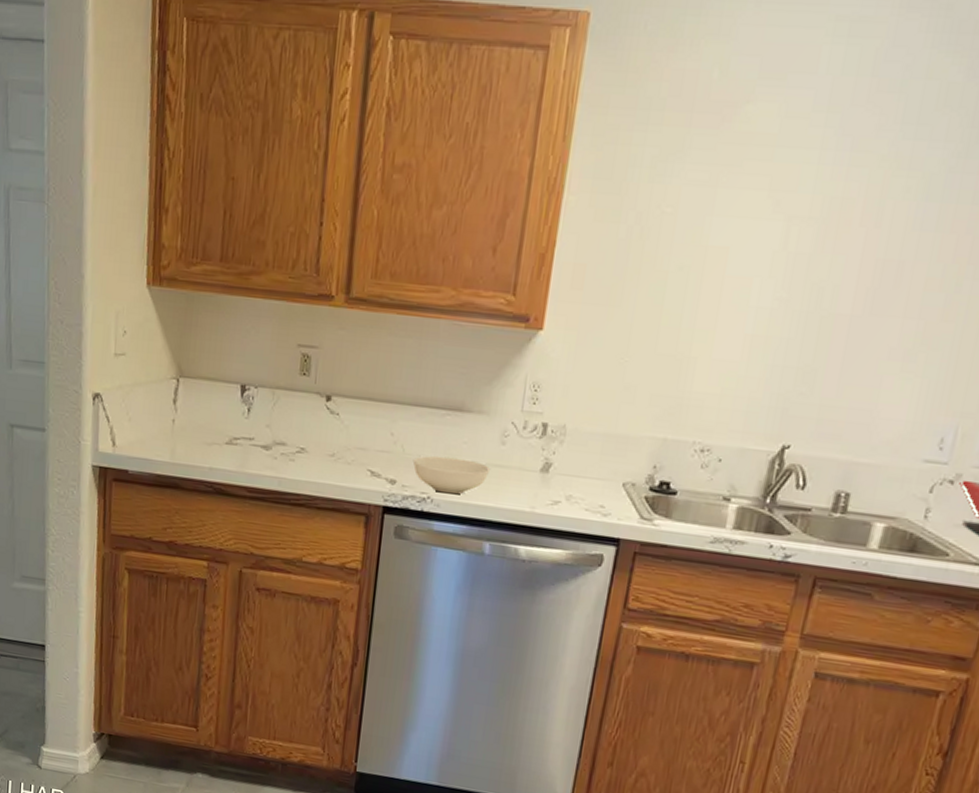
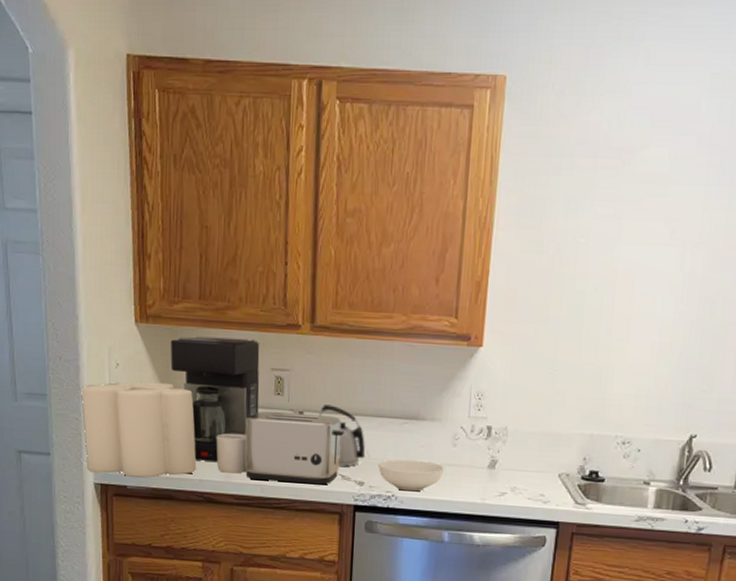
paper towel holder: none [82,353,208,463] -> present [81,382,197,478]
coffee maker: none [184,304,285,448] -> present [170,336,260,462]
mug: none [230,416,266,463] -> present [216,433,247,474]
toaster: none [261,393,378,483] -> present [244,411,345,486]
kettle: none [348,388,400,461] -> present [318,404,366,466]

